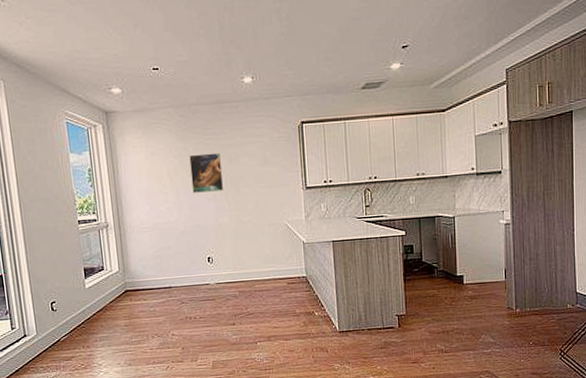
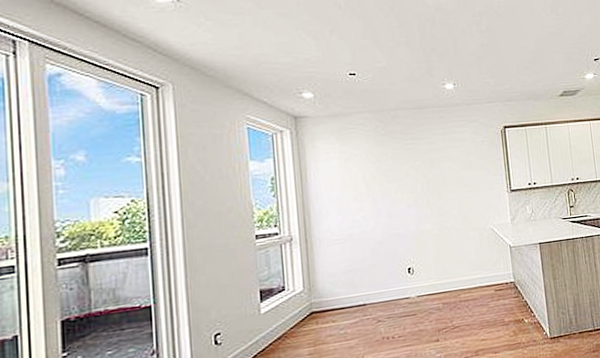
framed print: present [189,152,224,193] -> none [388,157,426,200]

